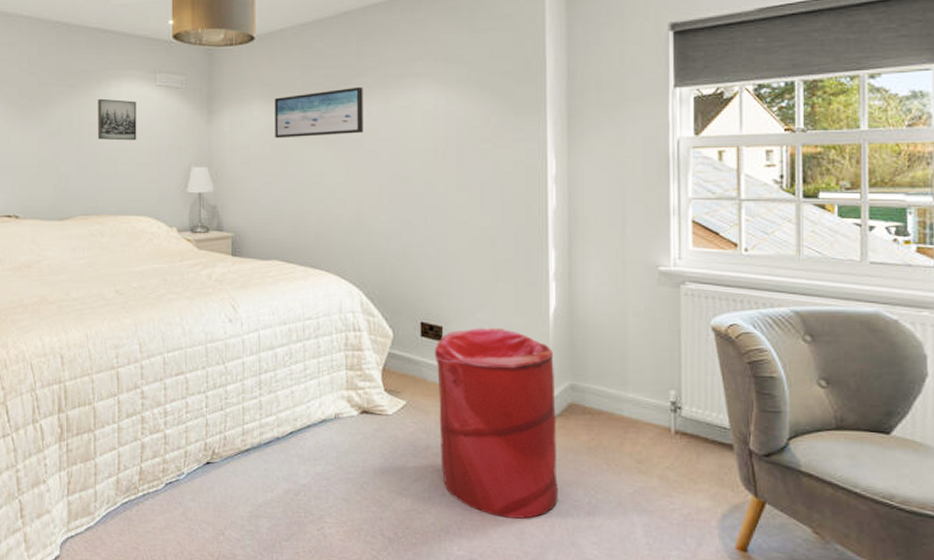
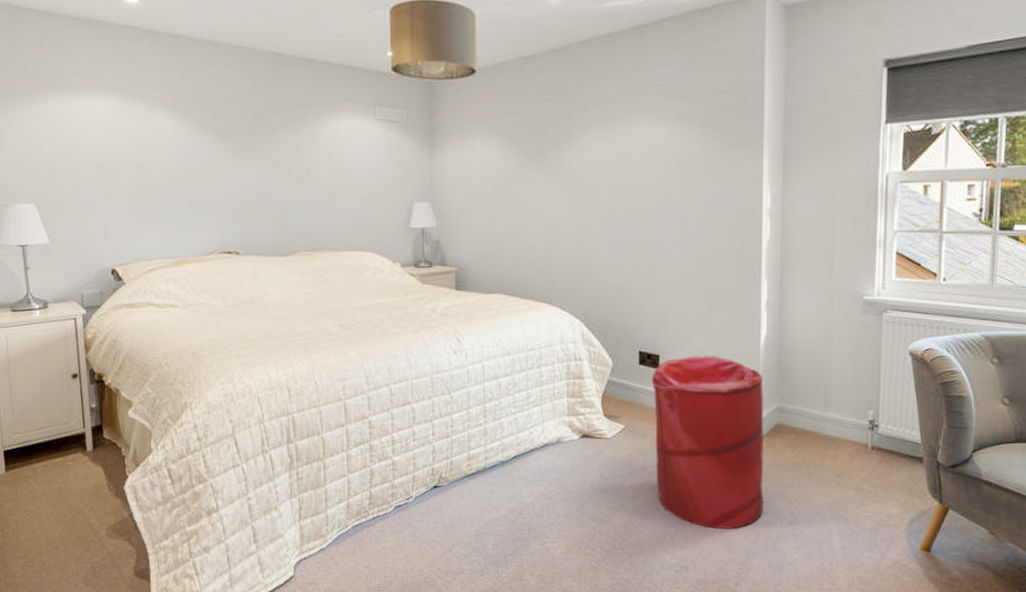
wall art: present [97,98,137,141] -> none [316,132,358,176]
wall art: present [274,86,363,139] -> none [496,121,585,174]

